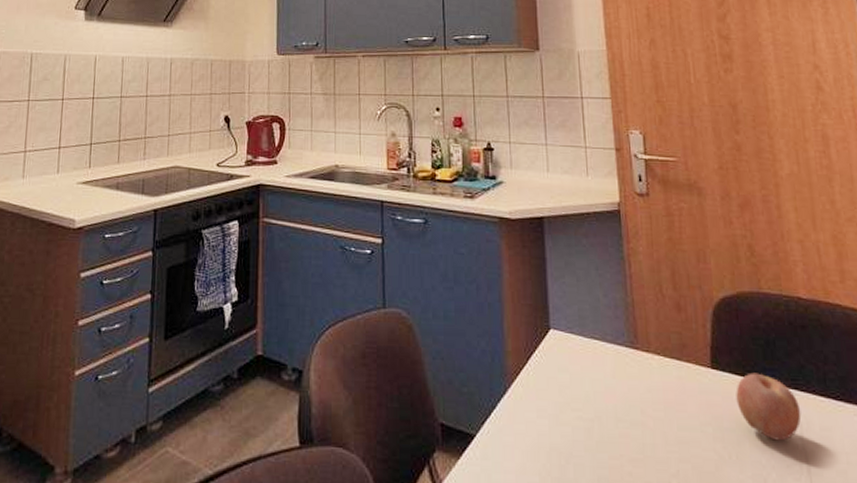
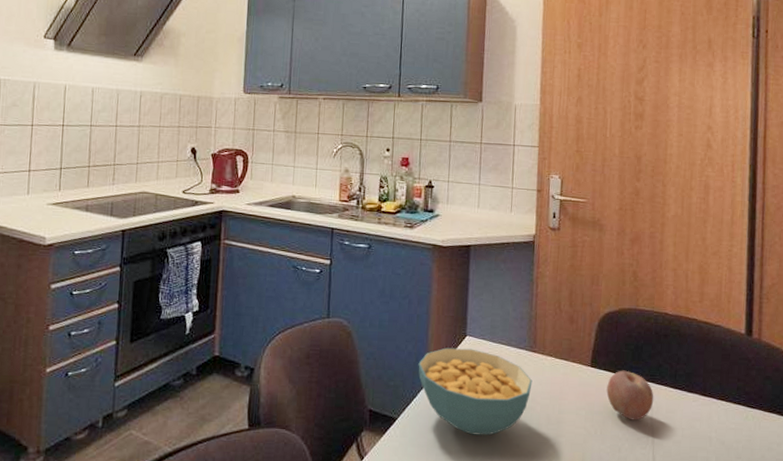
cereal bowl: none [495,344,639,459] -> present [418,347,533,436]

